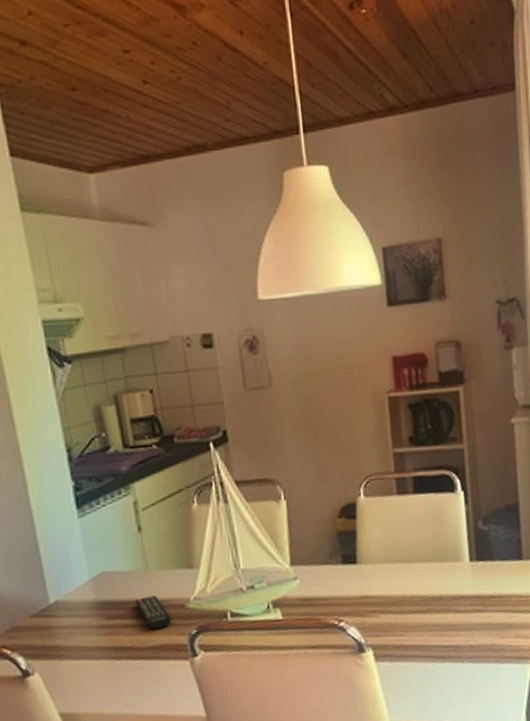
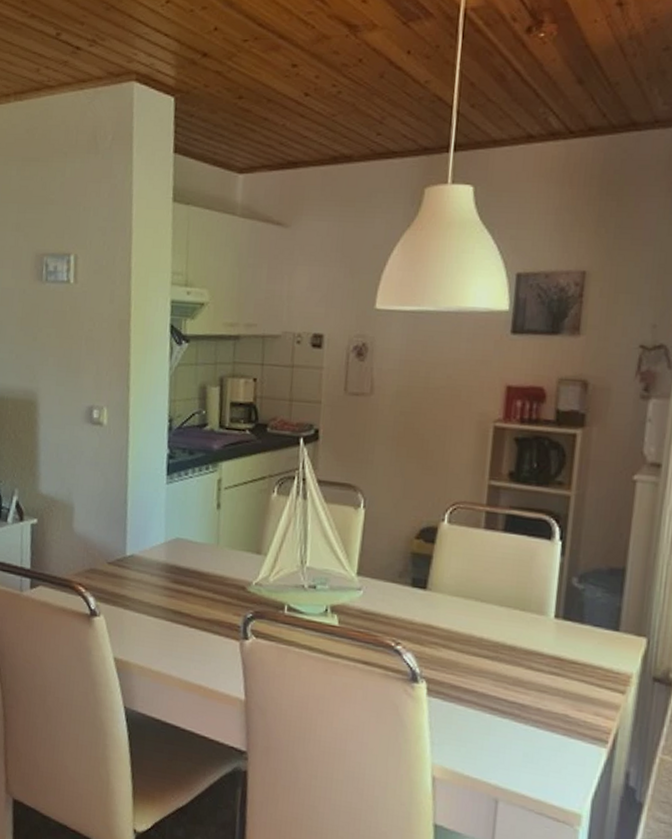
remote control: present [135,595,172,629] -> none [201,570,231,604]

